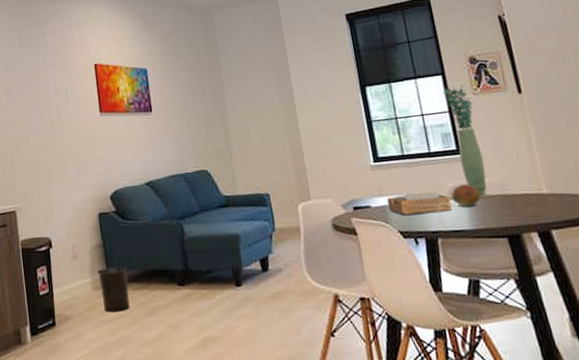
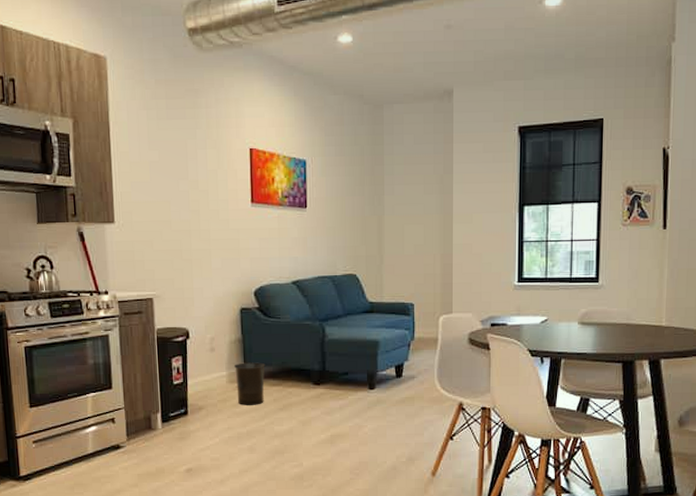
napkin holder: present [386,191,452,215] -> none [522,315,580,336]
vase: present [443,85,487,196] -> none [595,212,620,323]
fruit: present [451,184,481,208] -> none [581,311,607,333]

